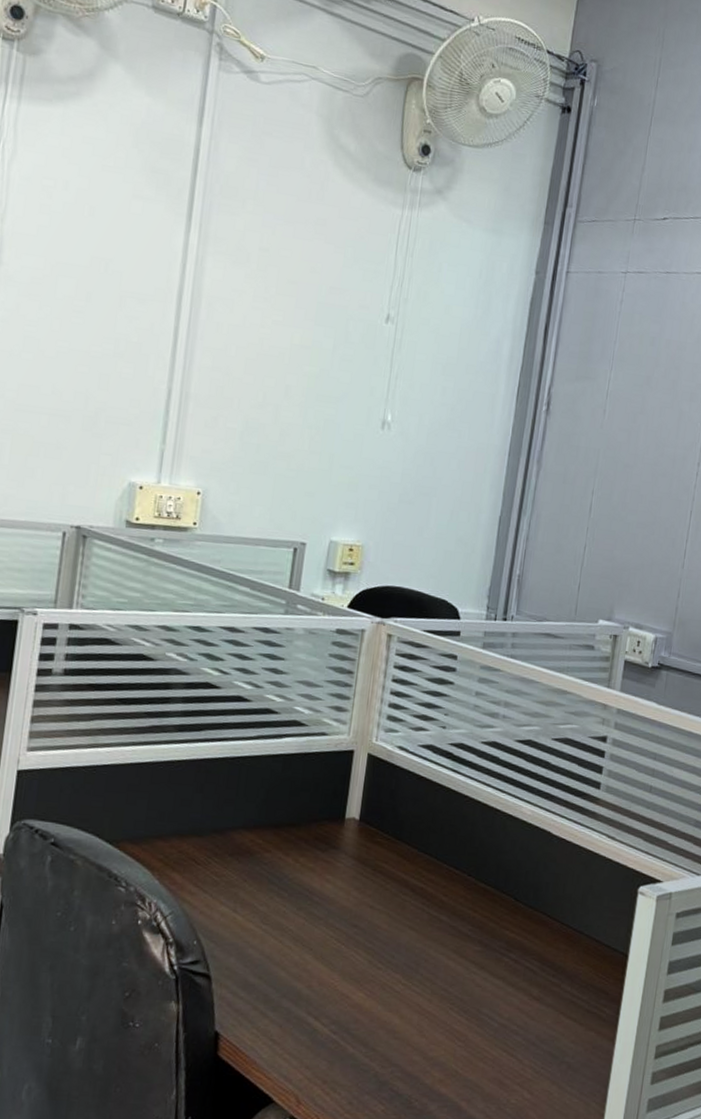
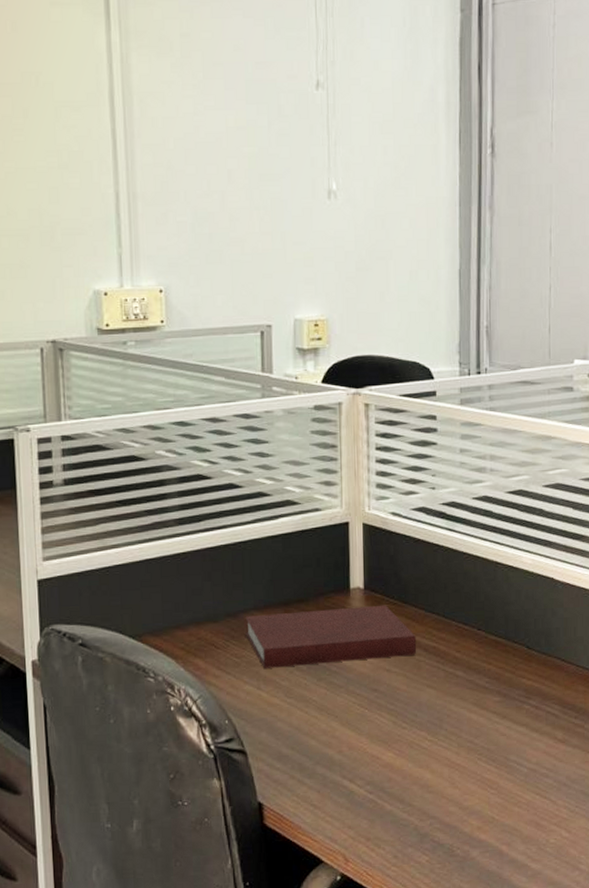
notebook: none [230,834,406,894] -> present [245,605,417,669]

